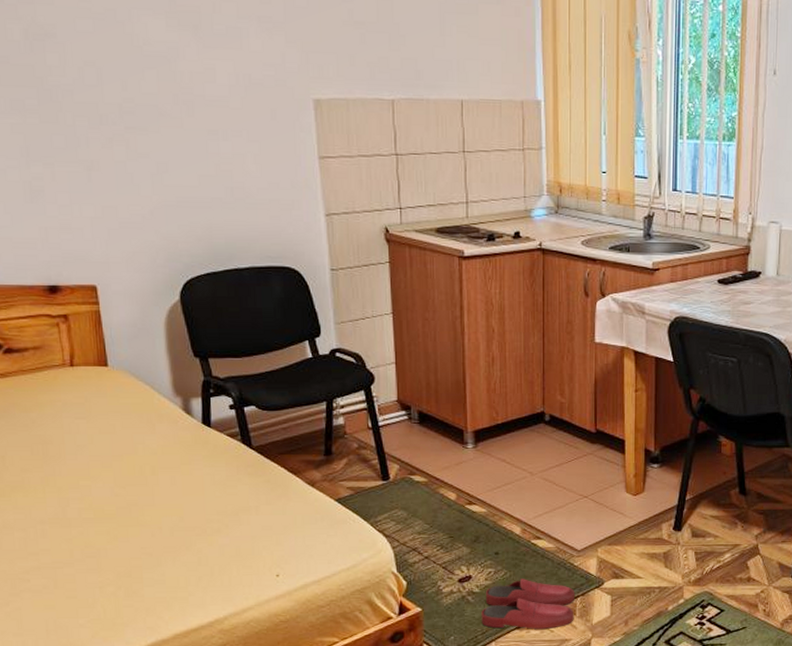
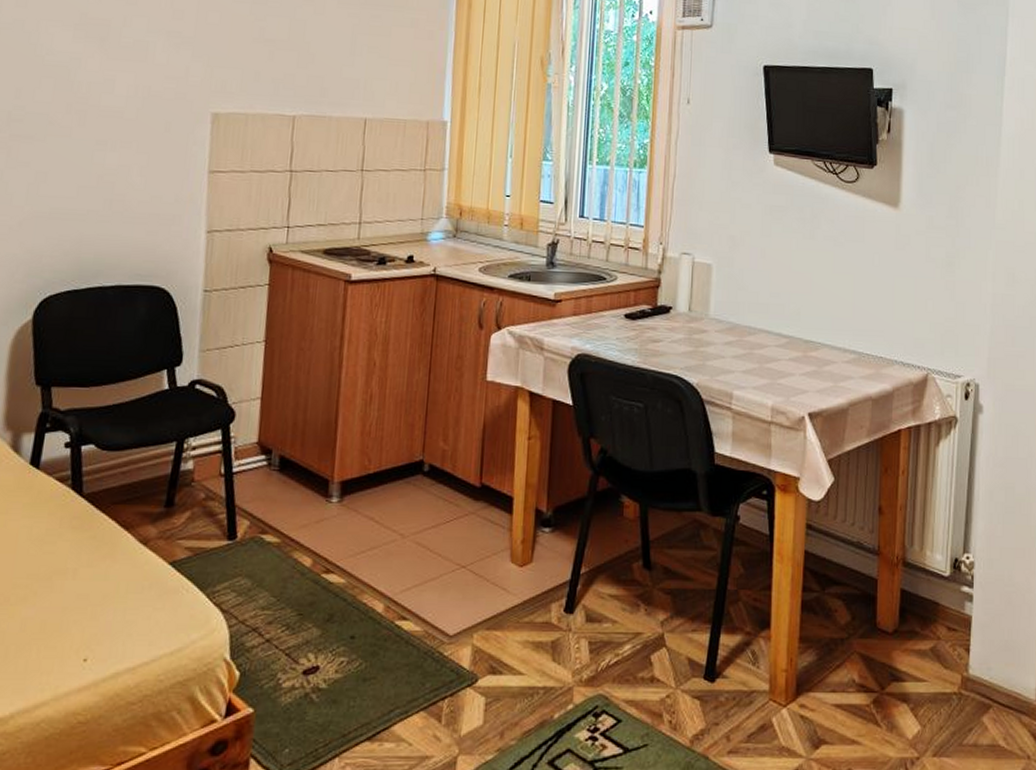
slippers: present [481,579,576,629] -> none [325,672,443,741]

